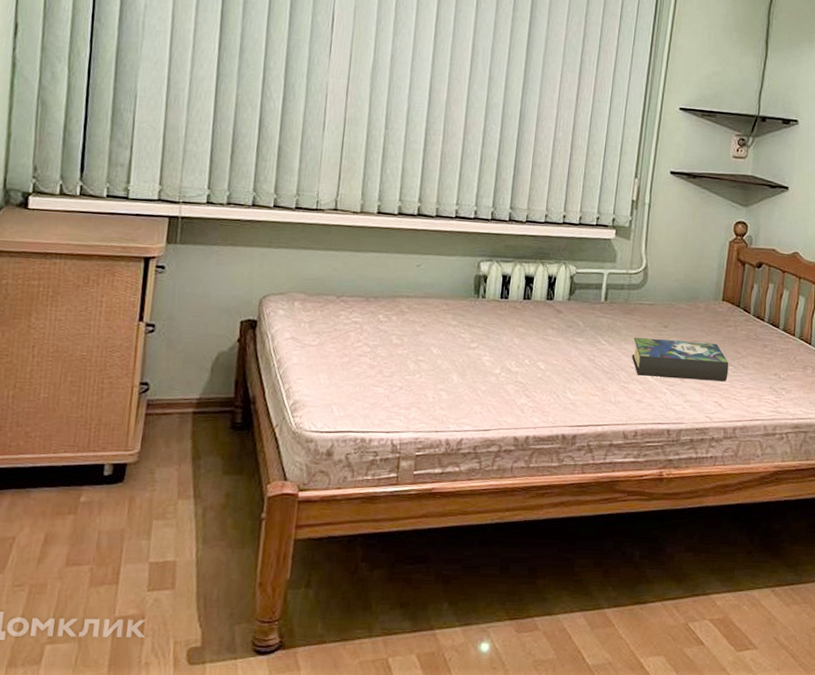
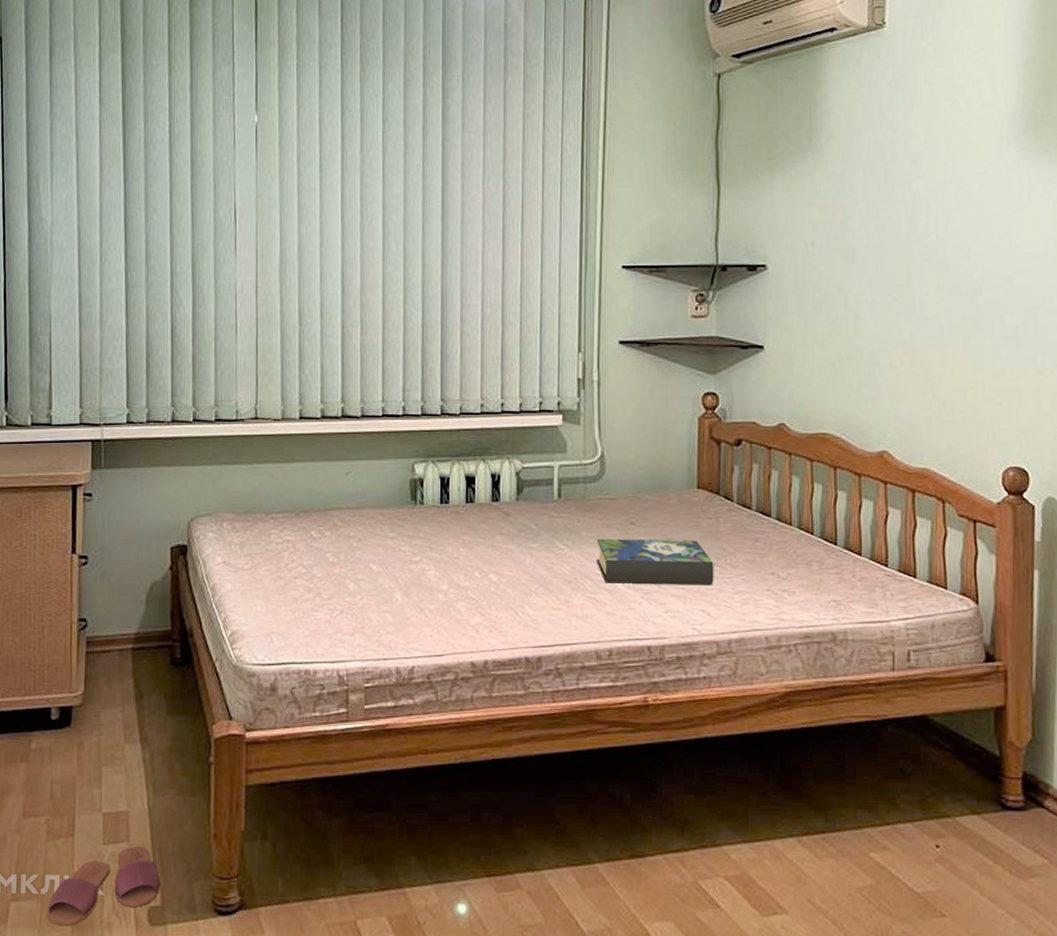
slippers: none [83,593,203,666] -> present [47,847,160,926]

